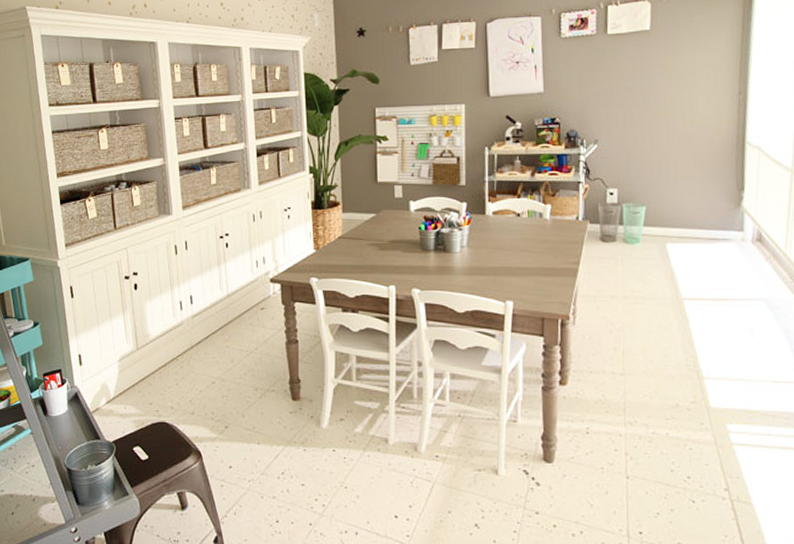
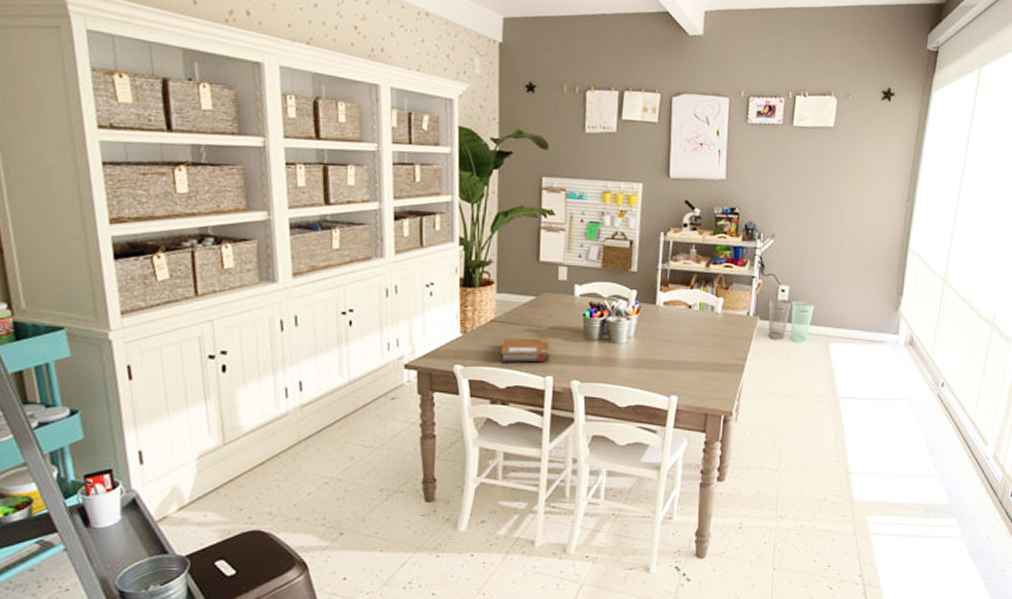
notebook: none [349,251,392,274] -> present [501,337,550,362]

